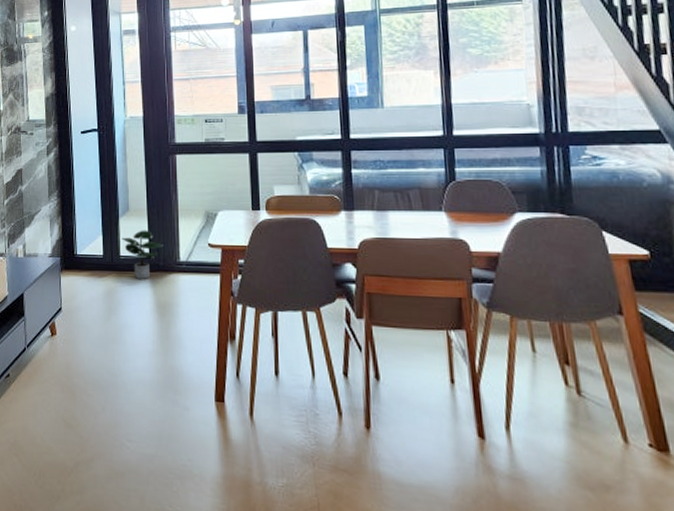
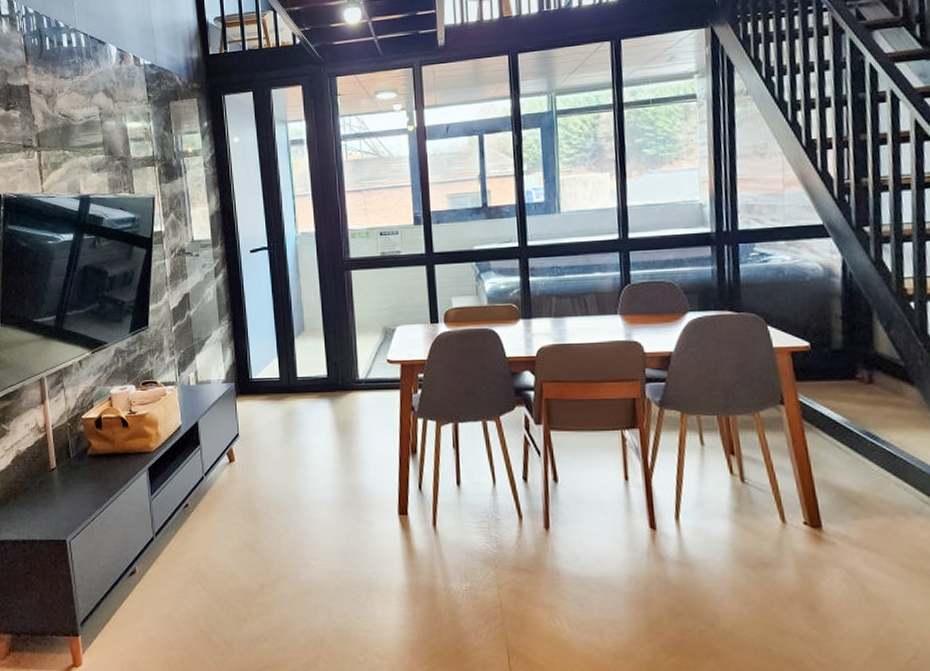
potted plant: present [121,230,163,279] -> none [298,349,341,400]

